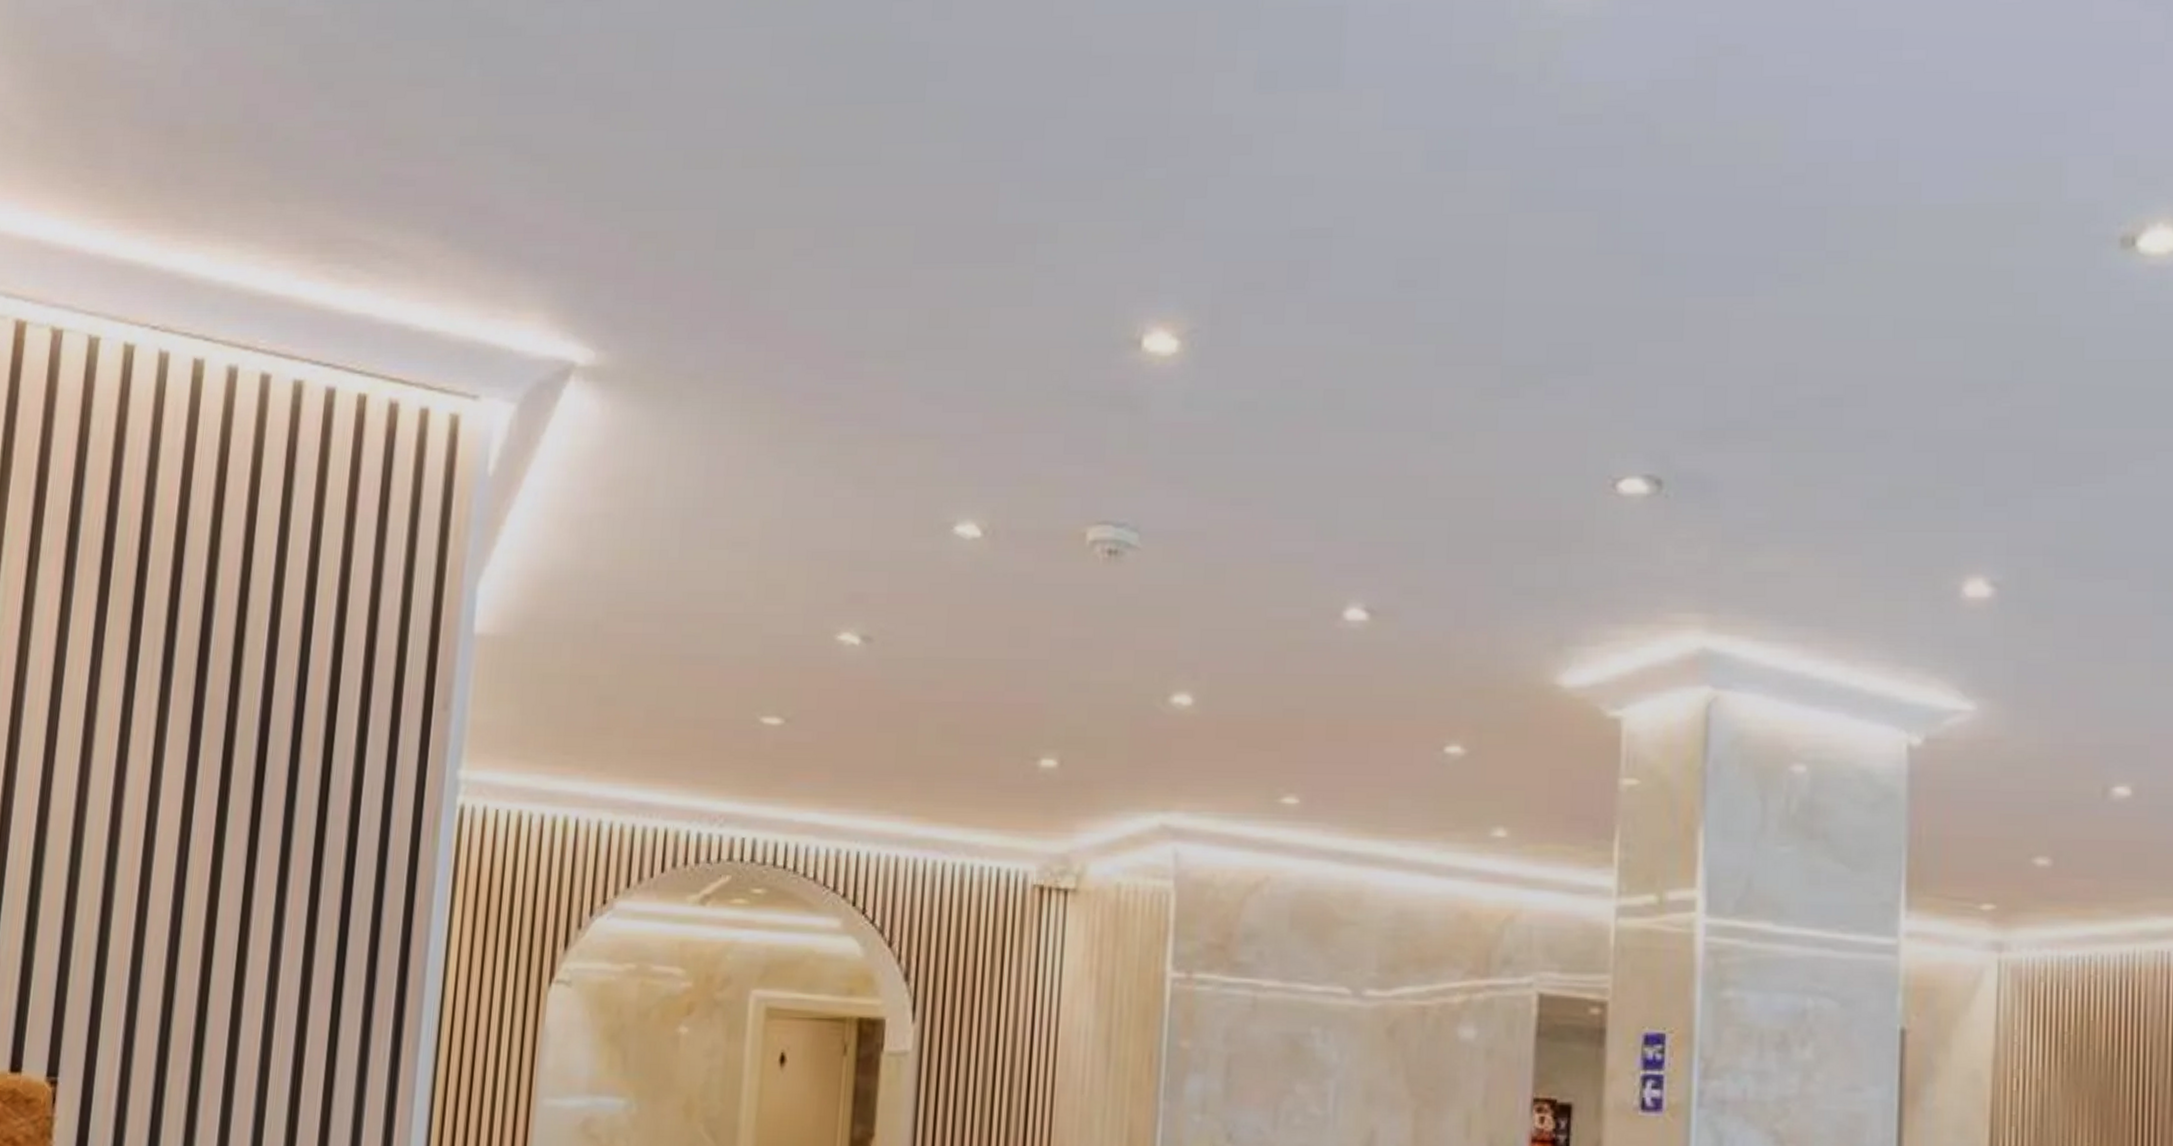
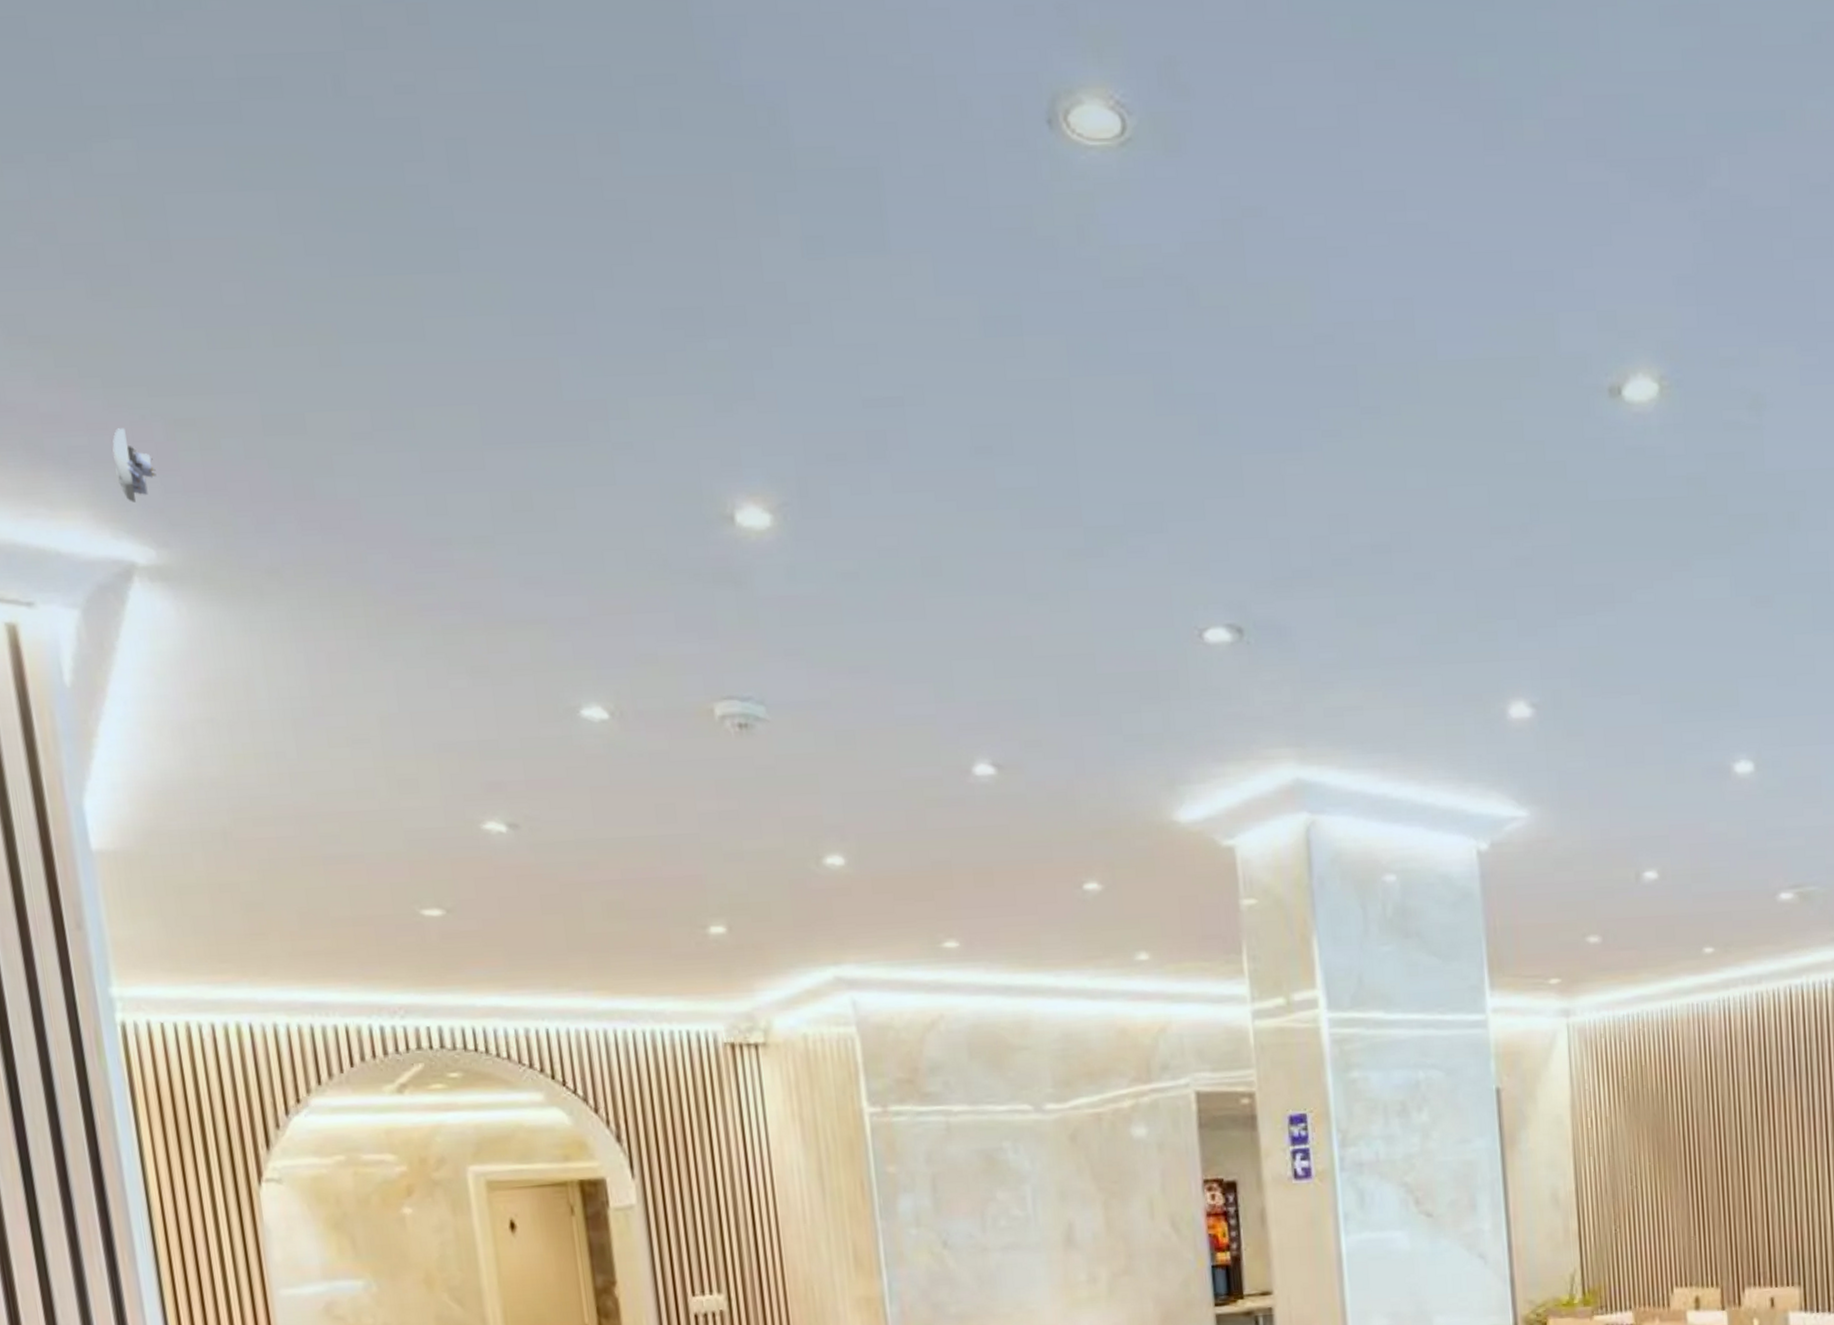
smoke detector: none [577,239,613,307] -> present [112,428,157,502]

